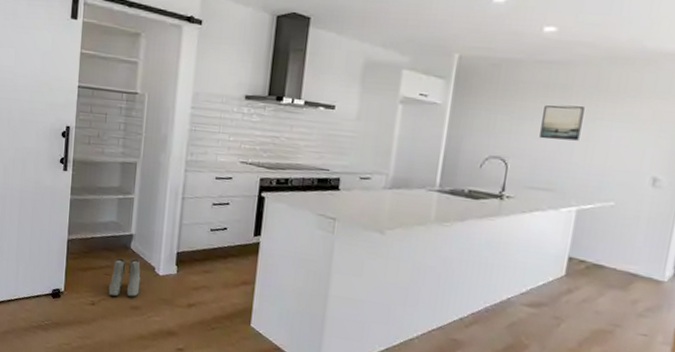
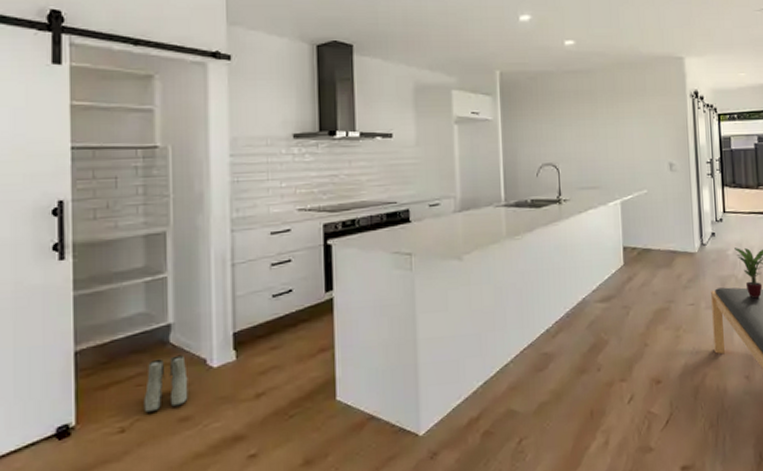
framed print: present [539,105,585,141] -> none [578,109,610,142]

